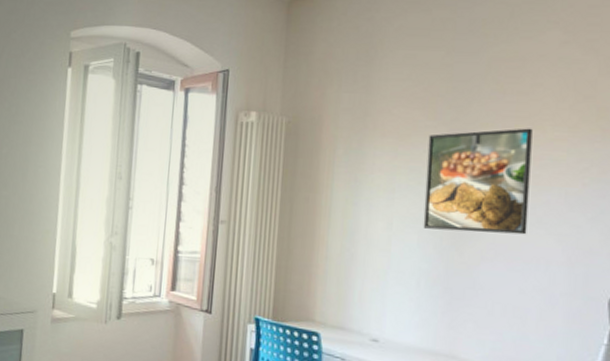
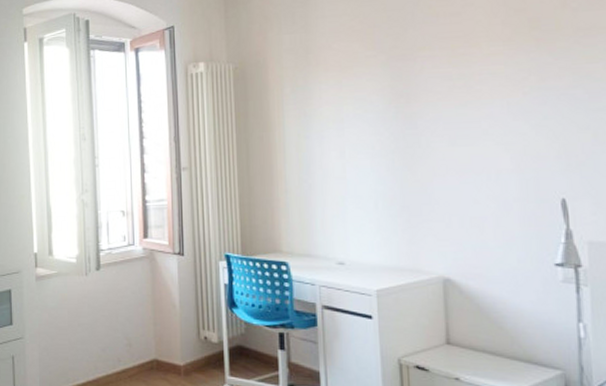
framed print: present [423,128,533,235] -> none [370,46,475,153]

